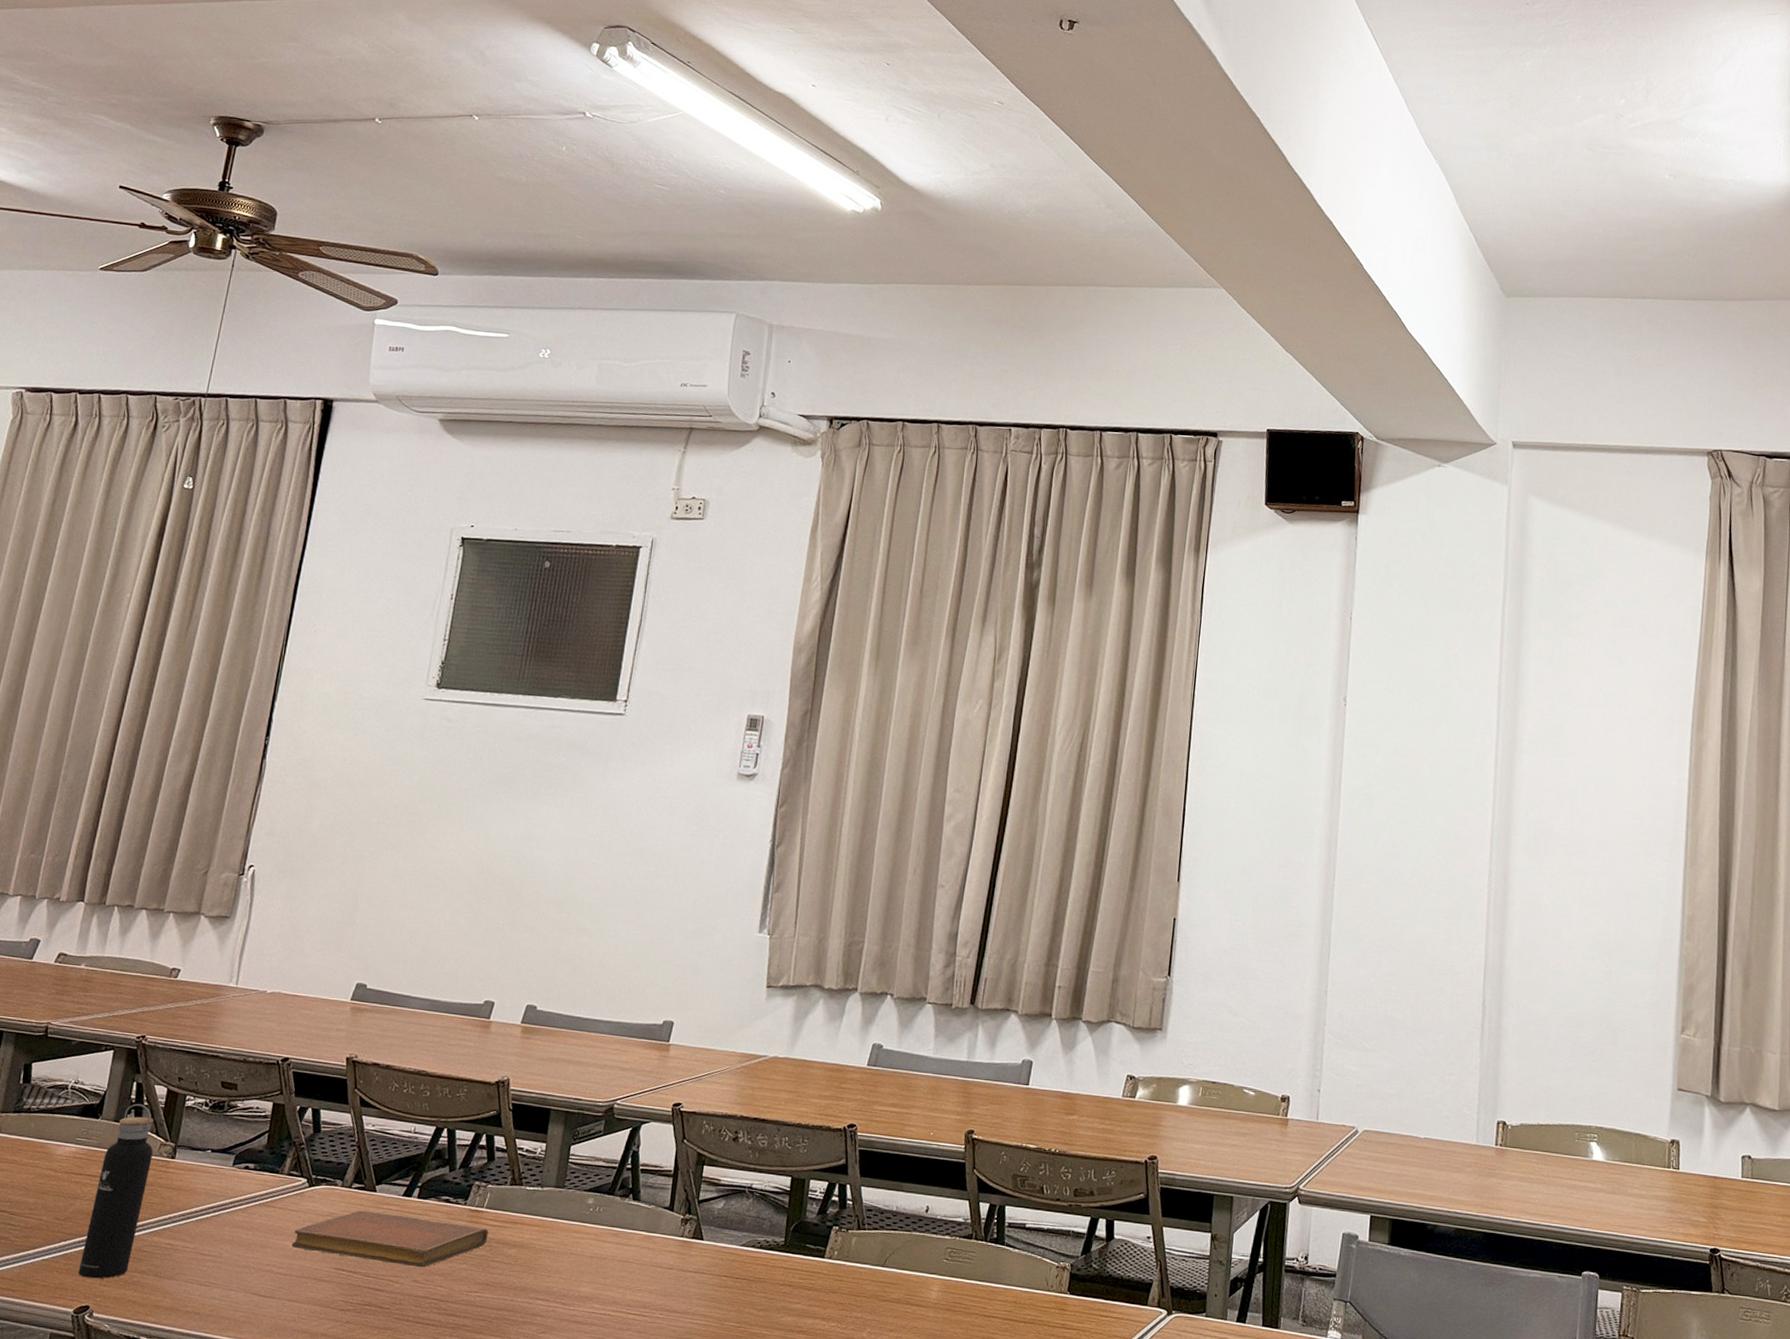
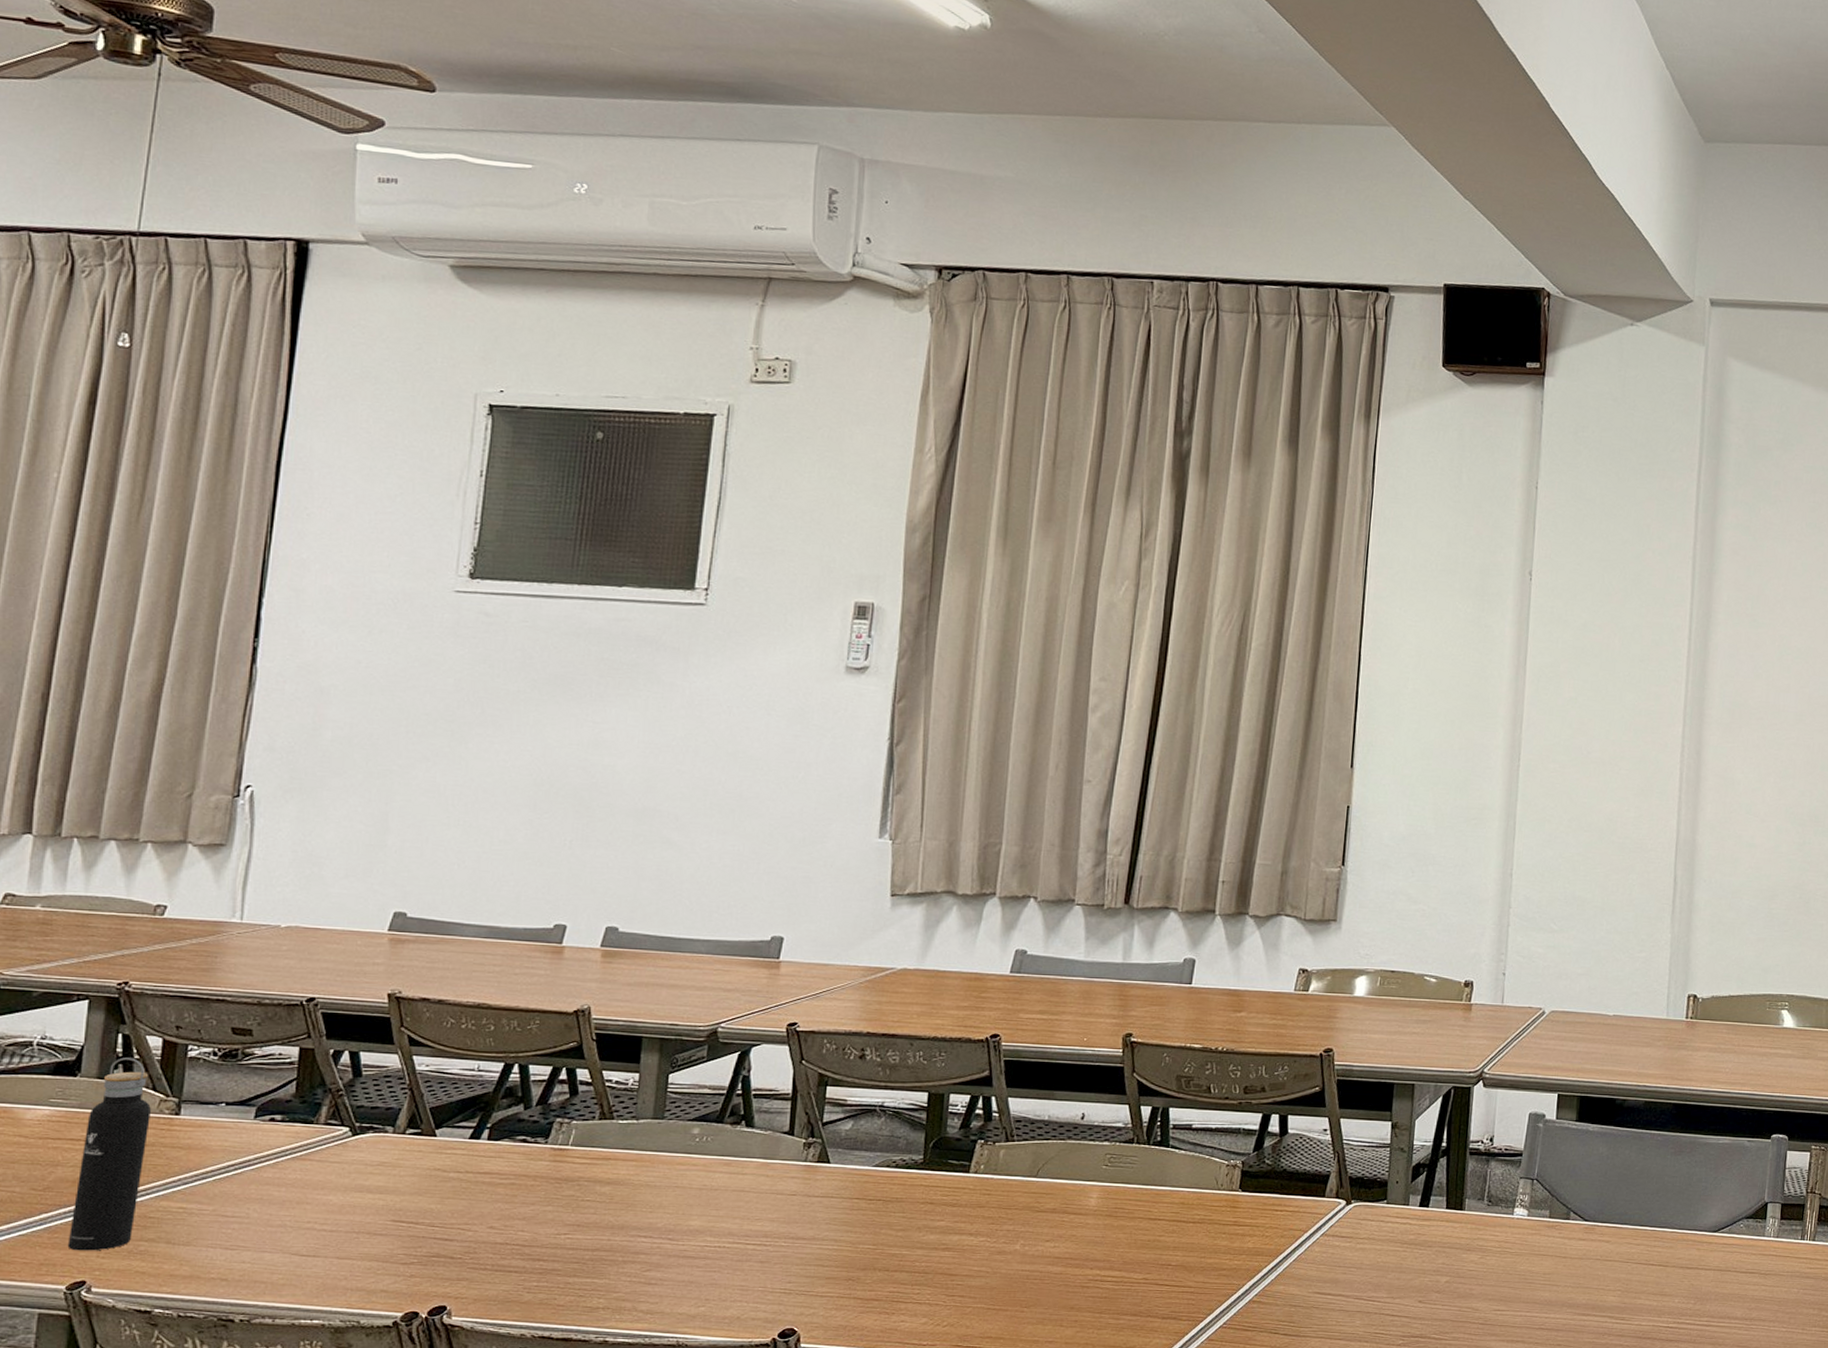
notebook: present [291,1210,489,1268] -> none [336,1157,576,1213]

